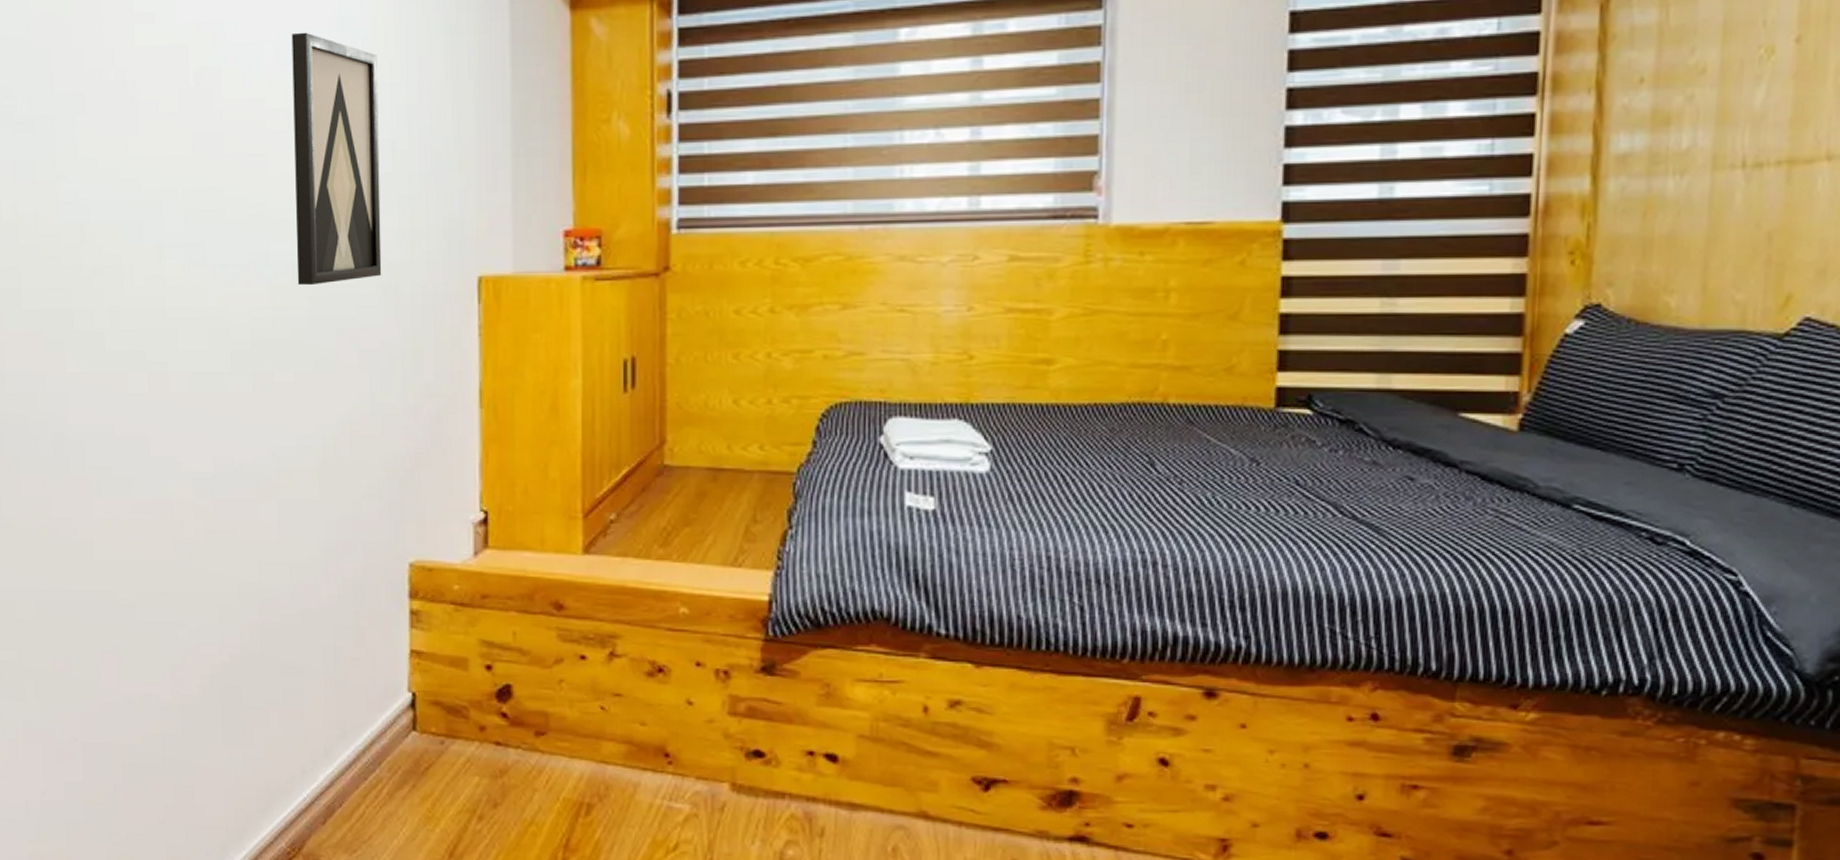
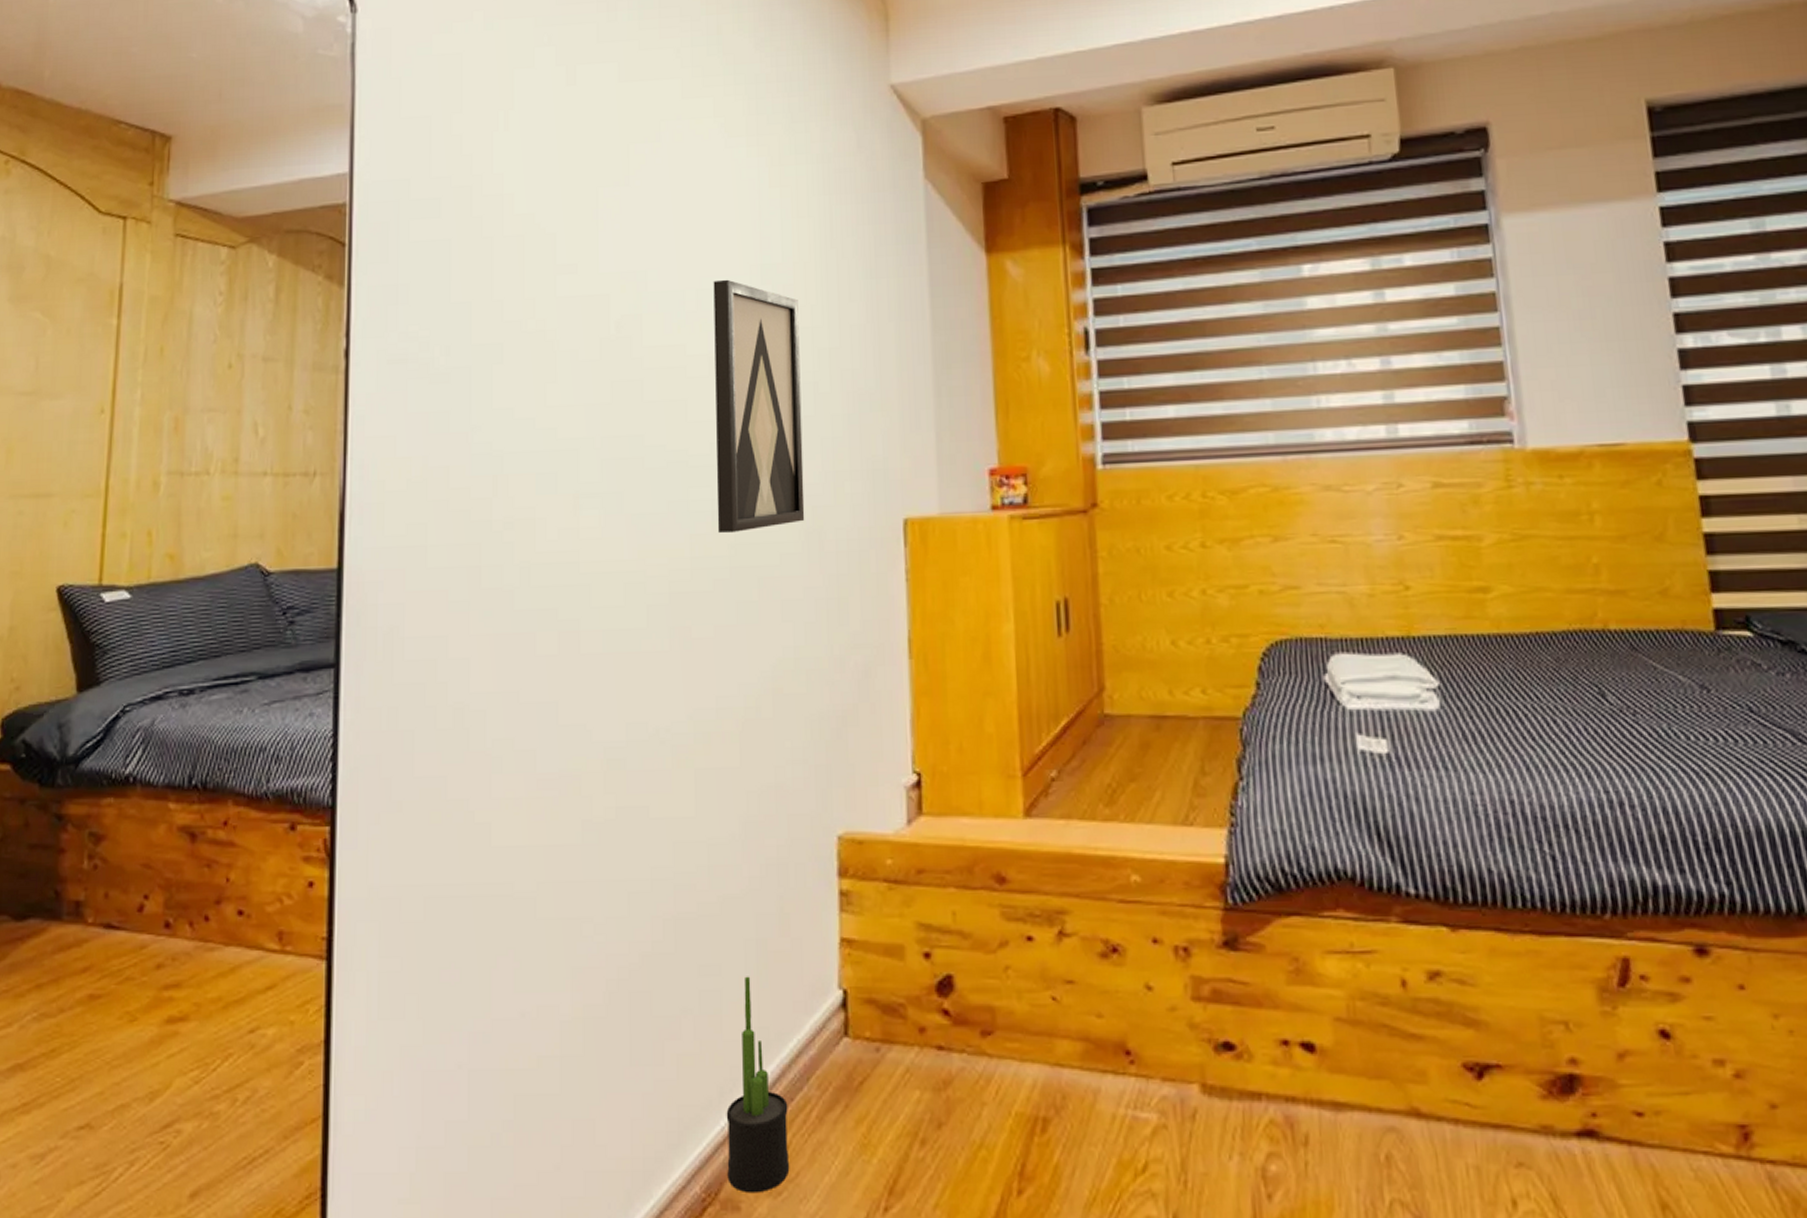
decorative plant: none [308,678,363,850] -> present [726,976,790,1194]

